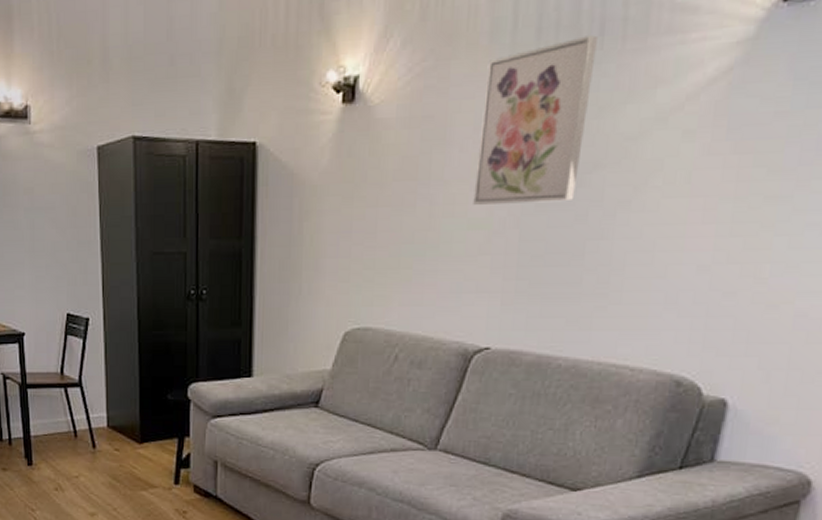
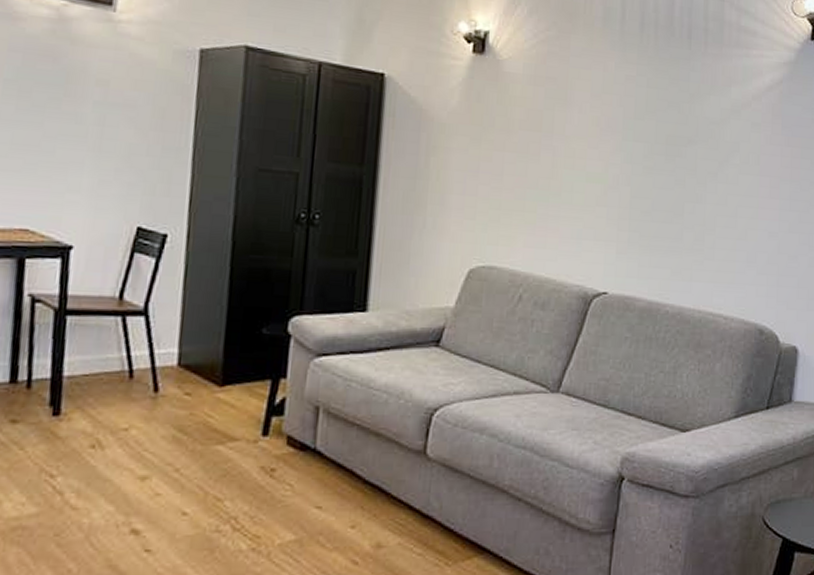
wall art: present [473,35,597,205] -> none [591,36,686,167]

